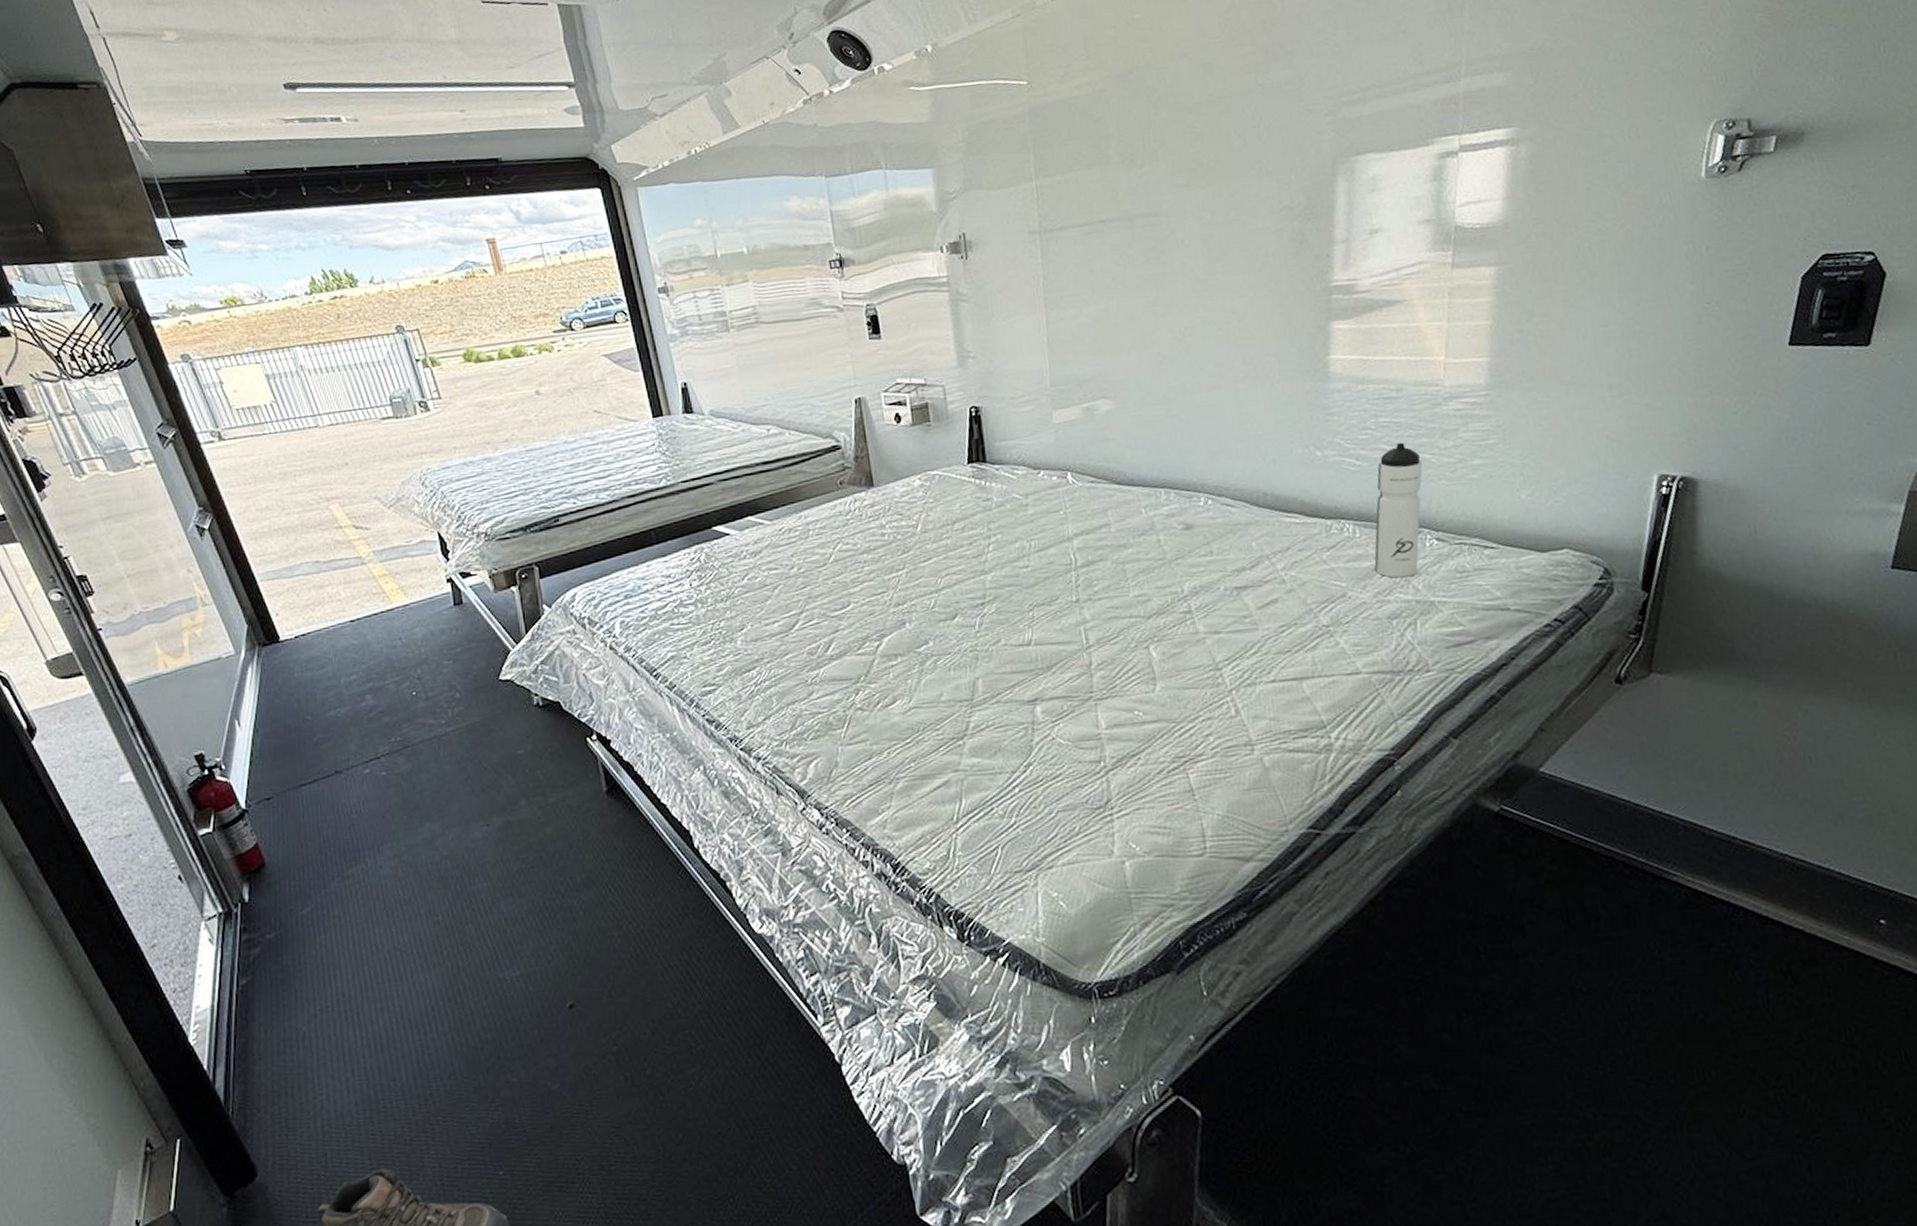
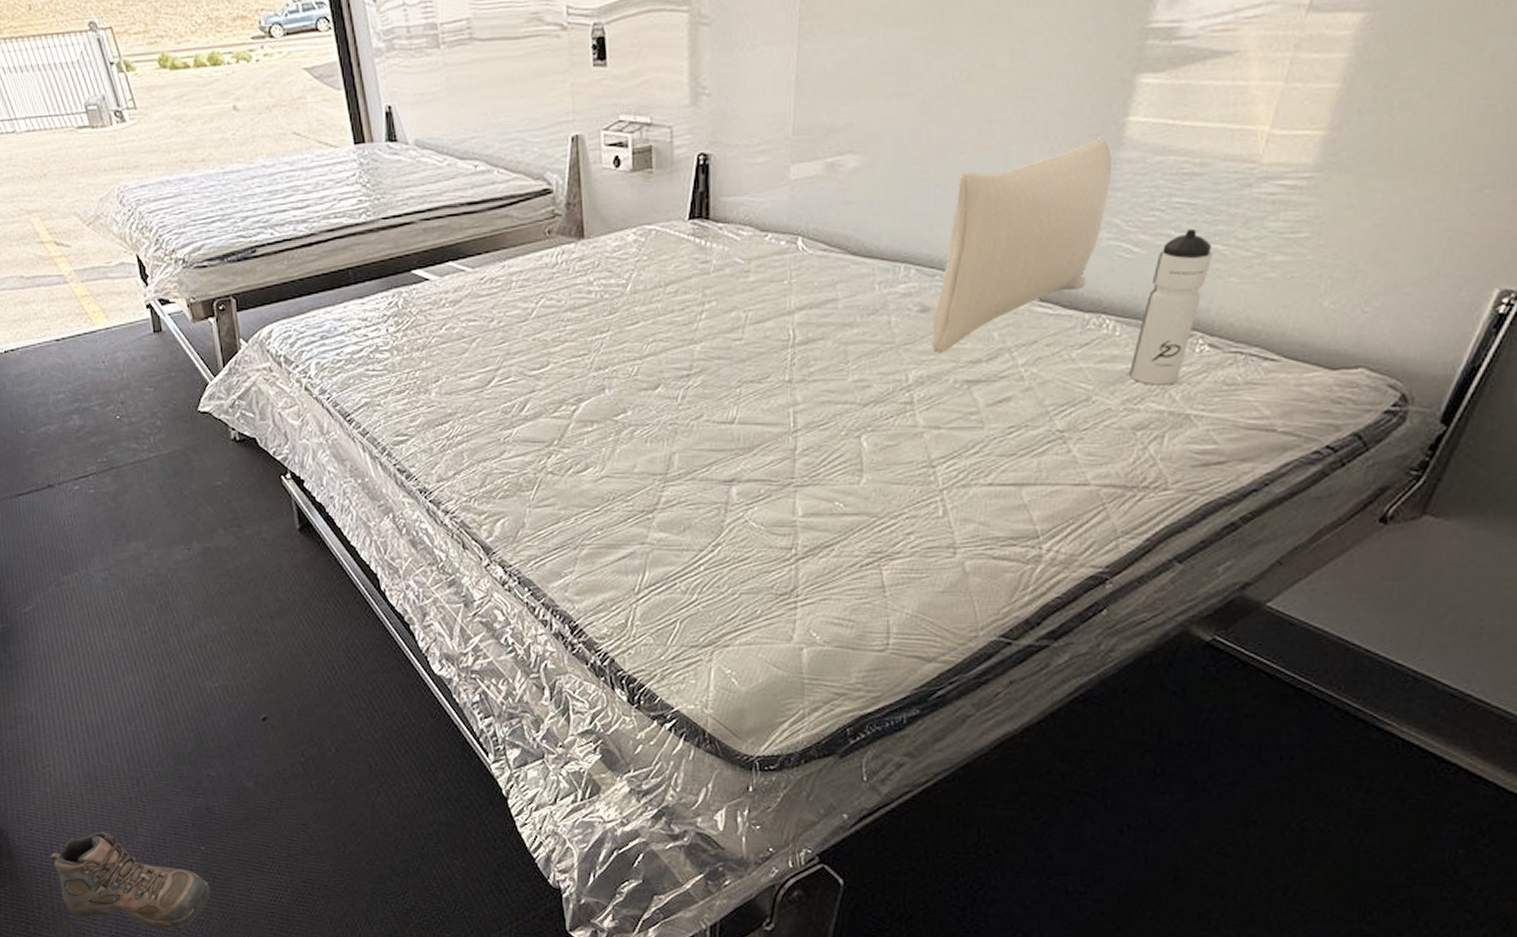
pillow: none [1196,371,1326,565] -> present [932,135,1115,353]

